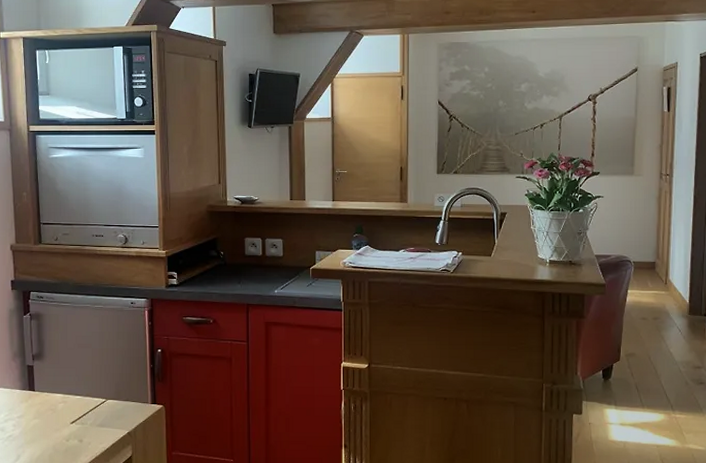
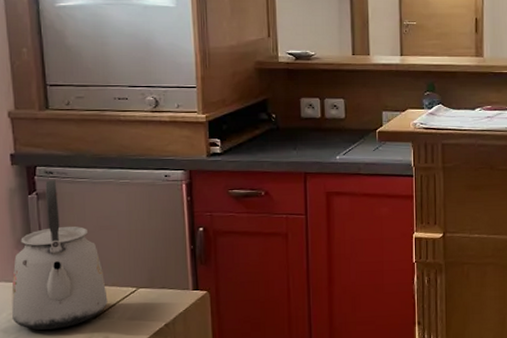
kettle: none [7,304,83,430] -> present [11,180,108,330]

